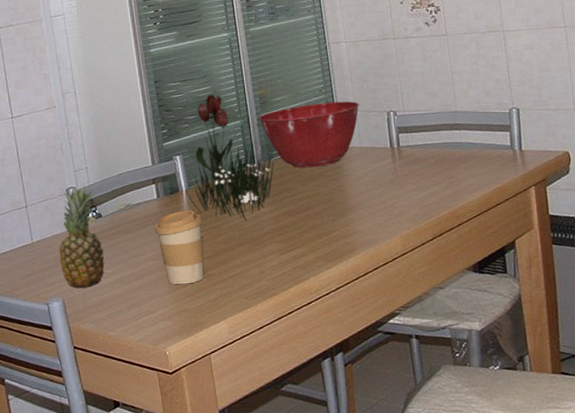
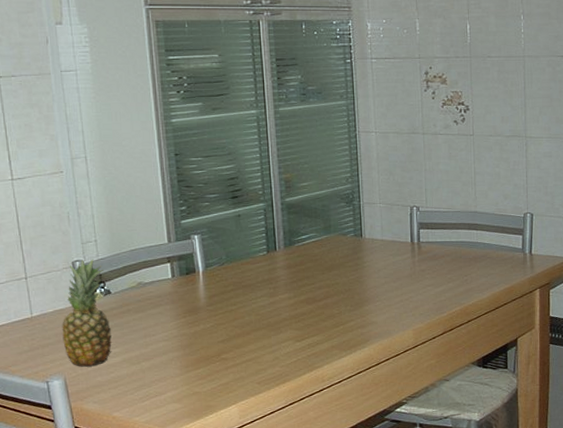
coffee cup: present [154,210,205,285] -> none [167,292,219,368]
flower: present [185,94,275,220] -> none [202,174,297,305]
mixing bowl: present [258,101,360,168] -> none [282,192,385,257]

